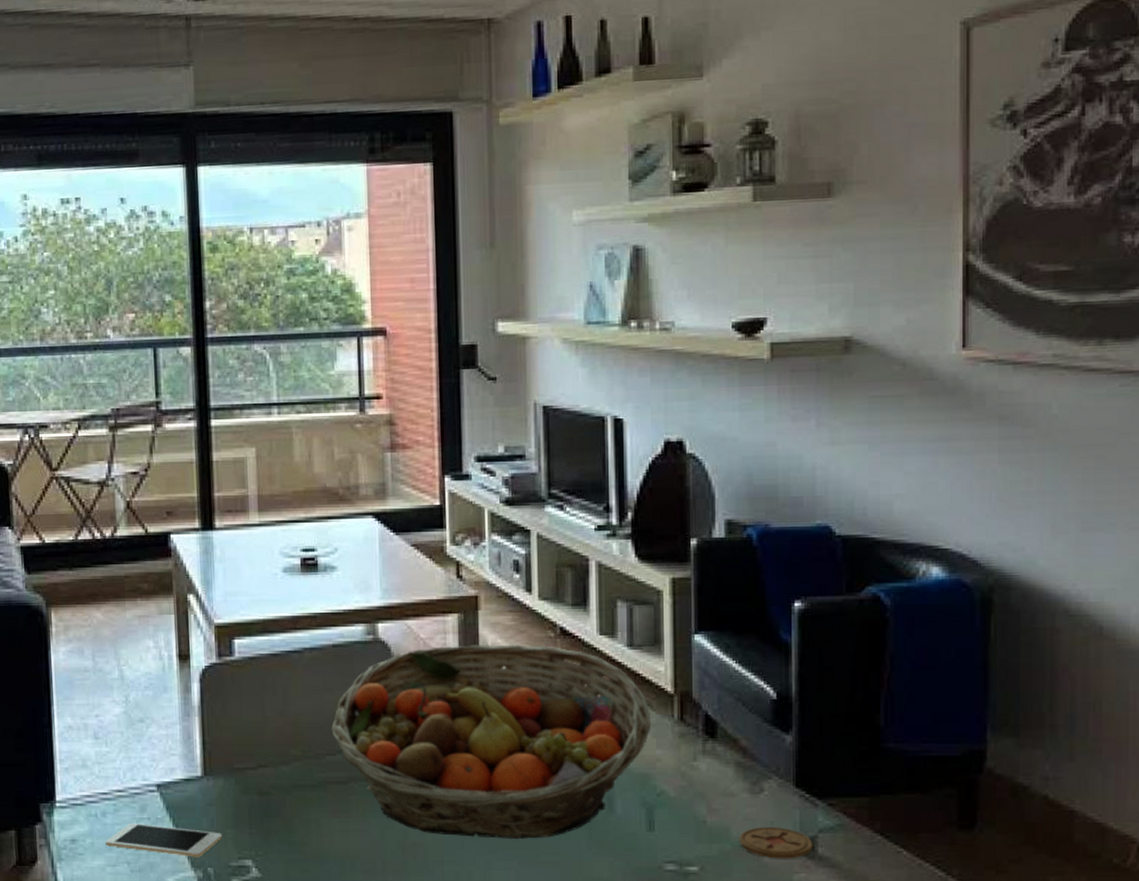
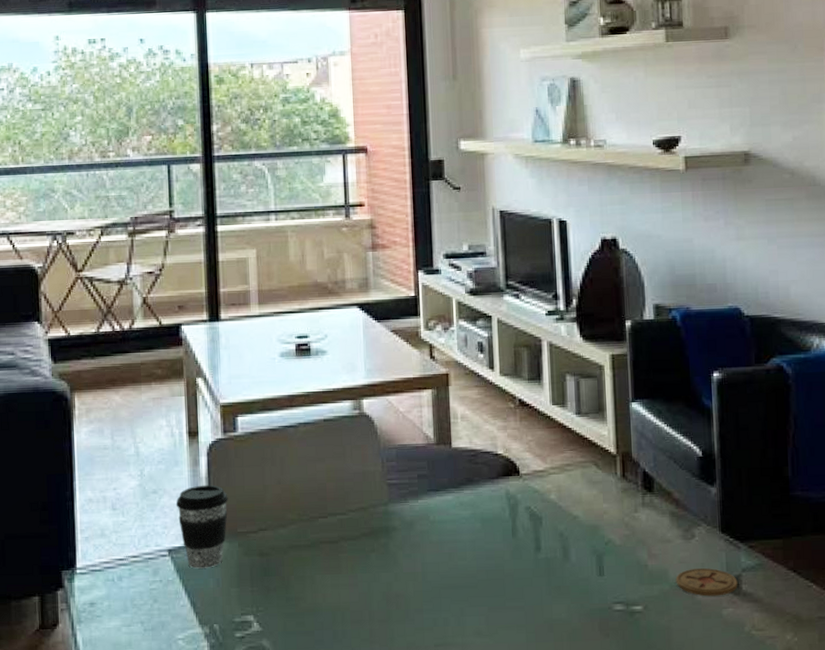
cell phone: present [105,822,222,858] -> none [121,585,227,615]
coffee cup: none [165,714,224,806] -> present [175,484,228,569]
fruit basket: present [331,644,652,840] -> none [323,415,599,588]

